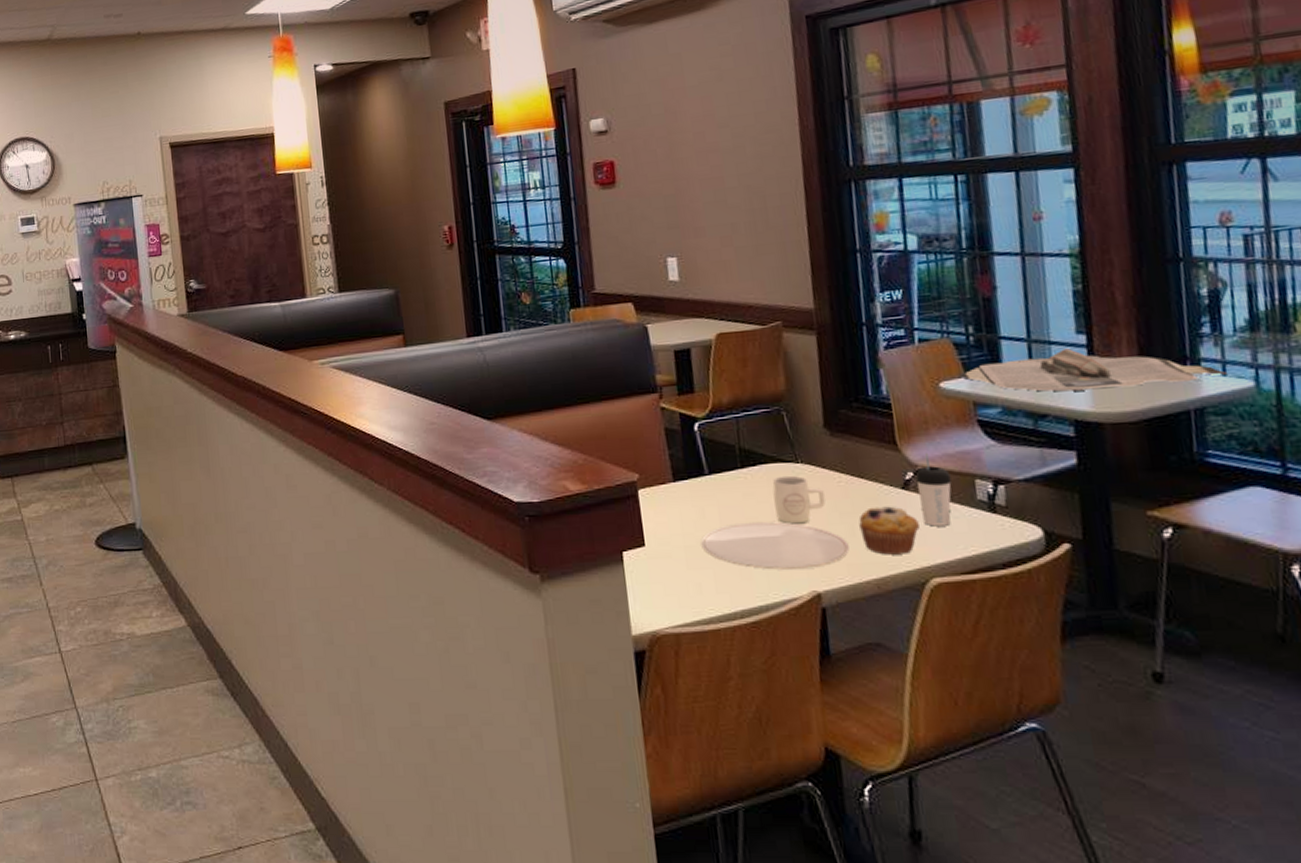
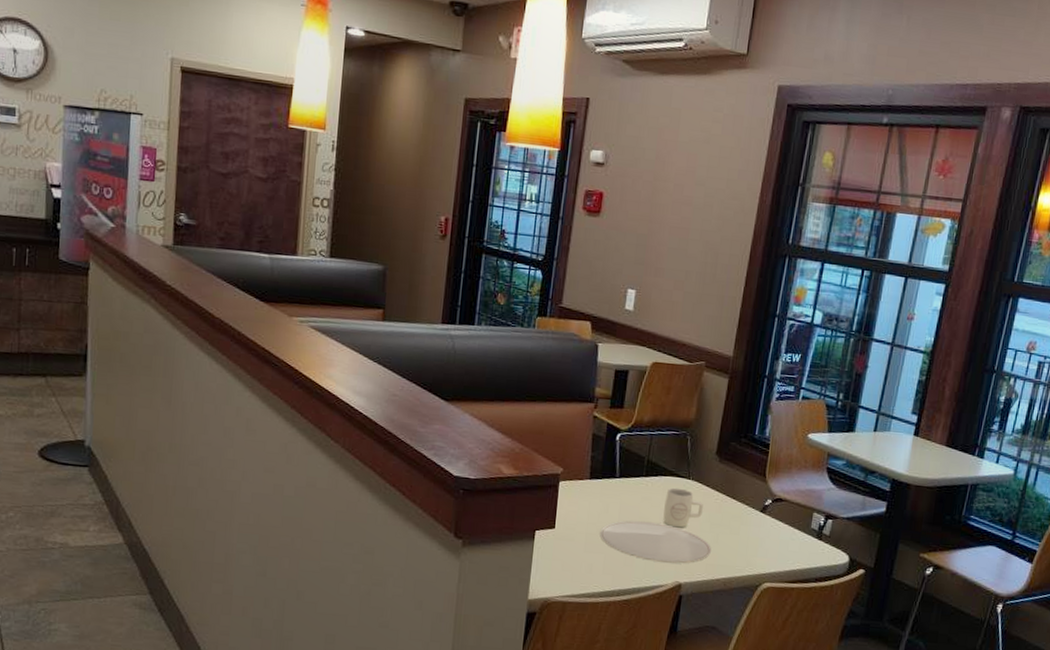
muffin: present [859,506,920,555] -> none [722,522,766,562]
beverage cup: present [915,452,952,527] -> none [769,486,798,545]
newspaper: present [959,348,1229,392] -> none [824,424,1000,463]

